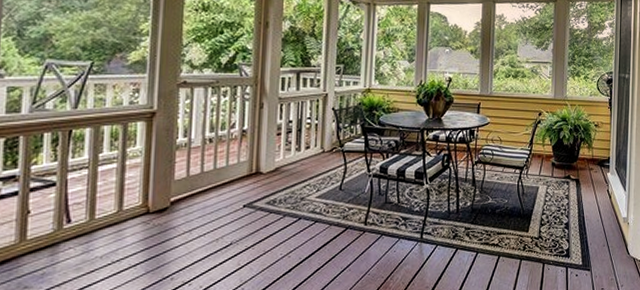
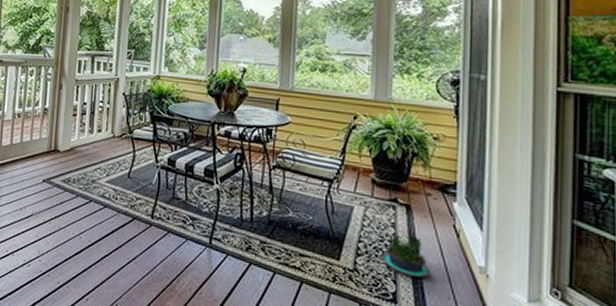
potted plant: none [559,203,592,234] -> present [382,233,431,278]

